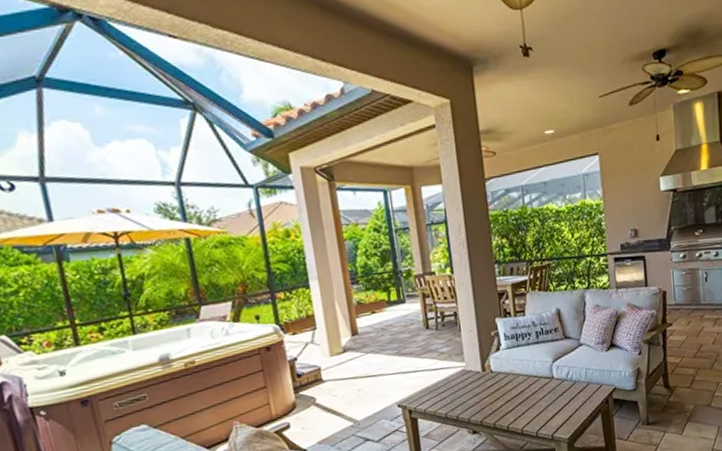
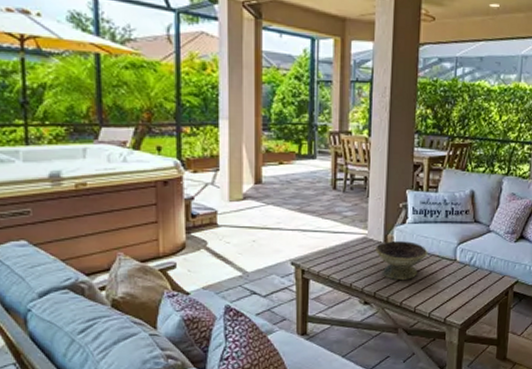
decorative bowl: none [475,366,526,406] -> present [376,241,428,280]

